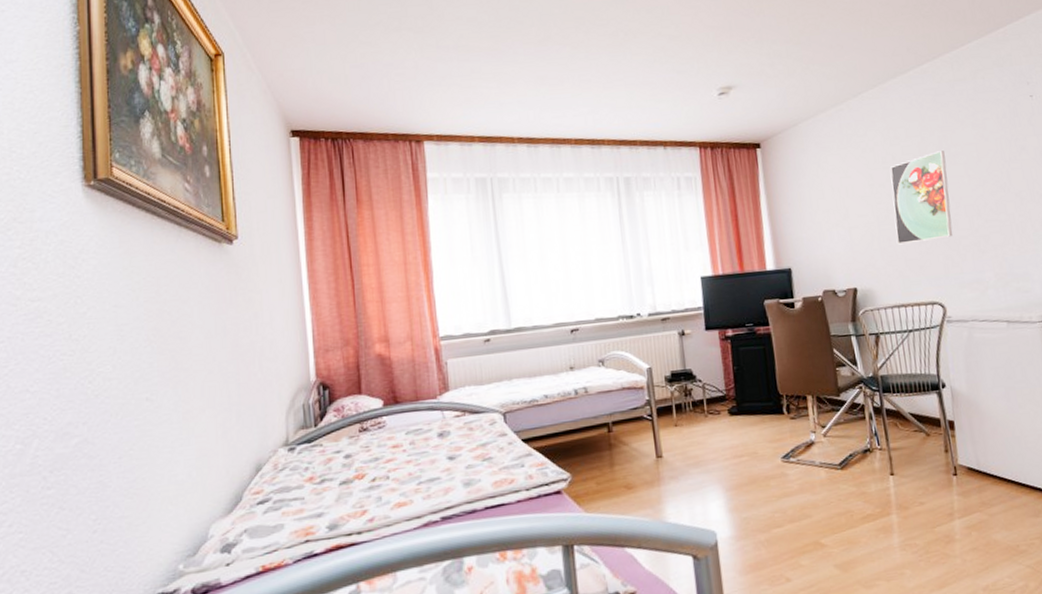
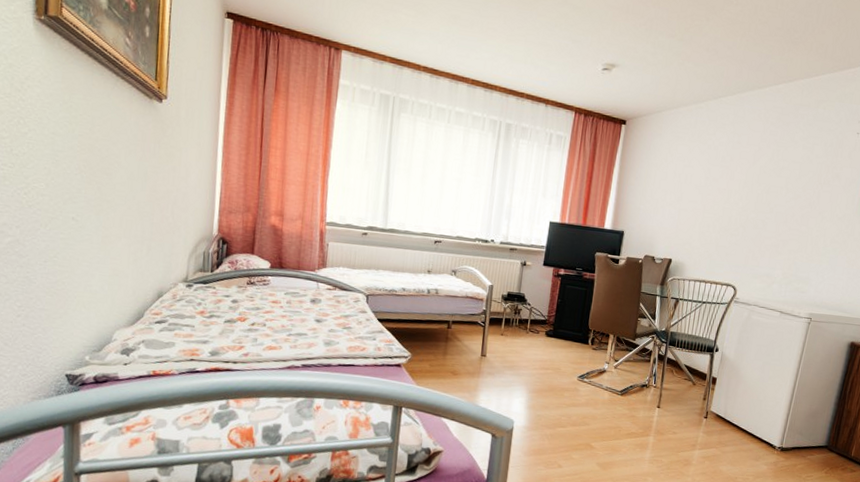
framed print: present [890,151,953,245] -> none [713,162,774,235]

